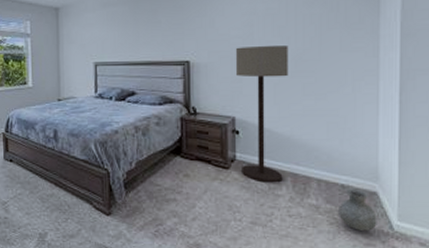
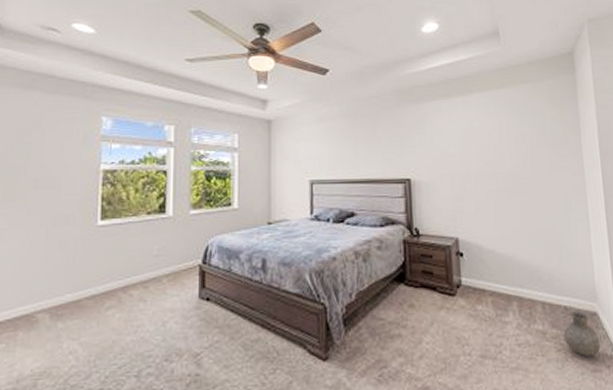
floor lamp: present [235,46,289,183] -> none [455,164,509,309]

